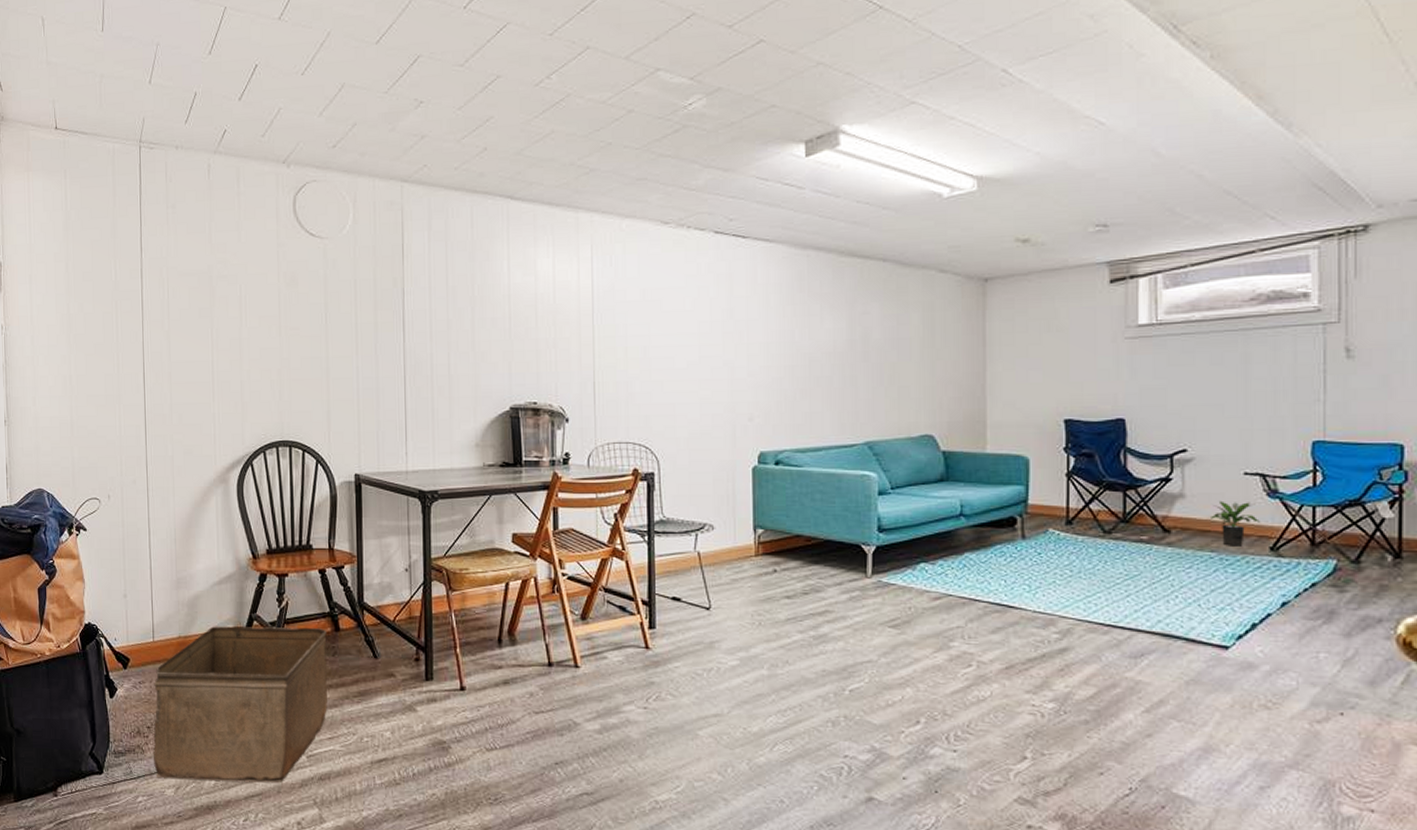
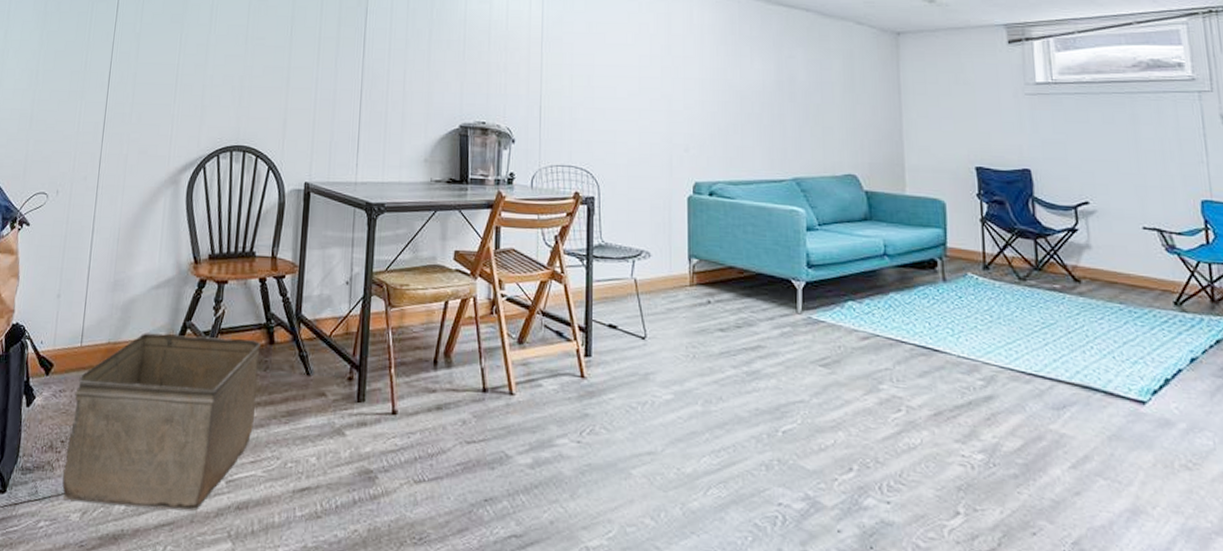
potted plant: present [1205,500,1261,546] -> none [1112,253,1163,300]

